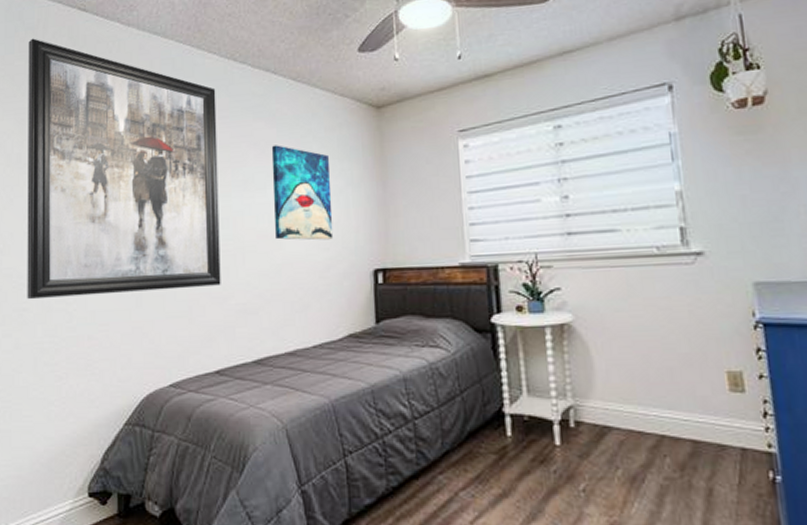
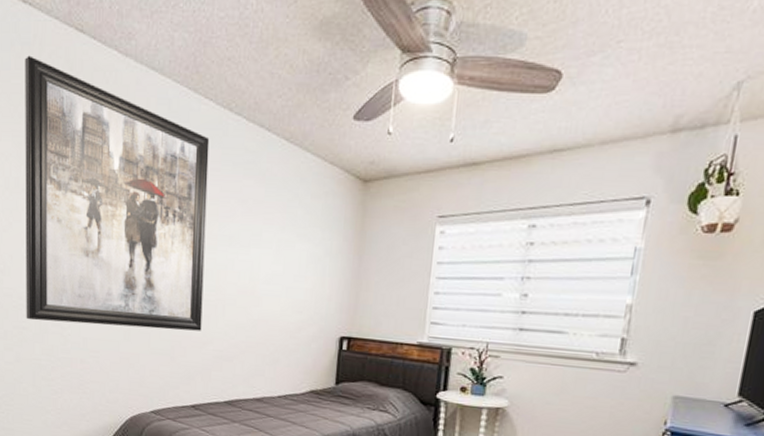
wall art: present [271,145,334,240] -> none [254,205,312,304]

